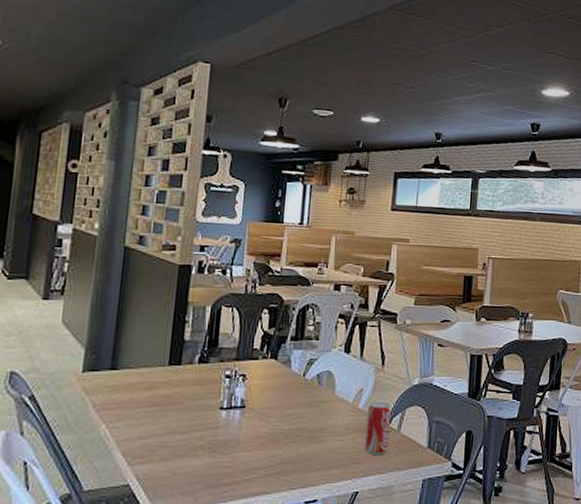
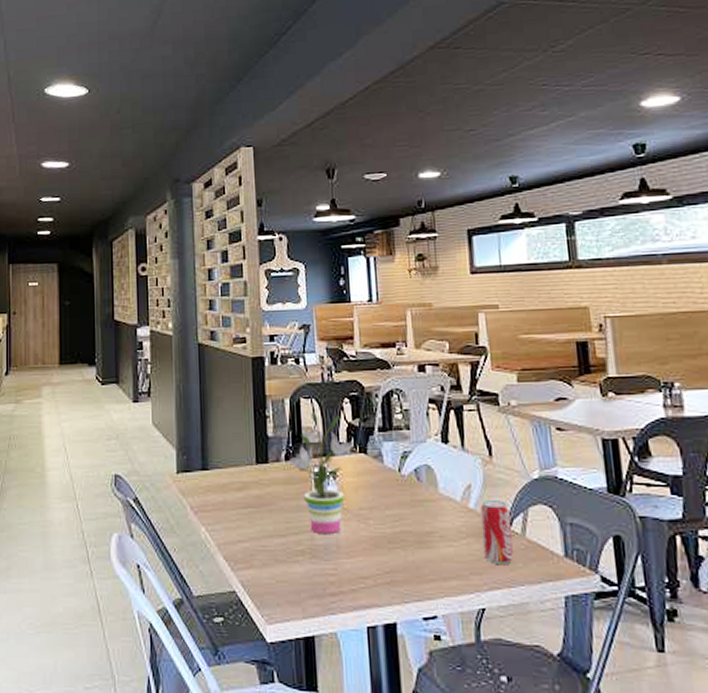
potted plant: none [198,319,268,430] -> present [285,411,358,533]

